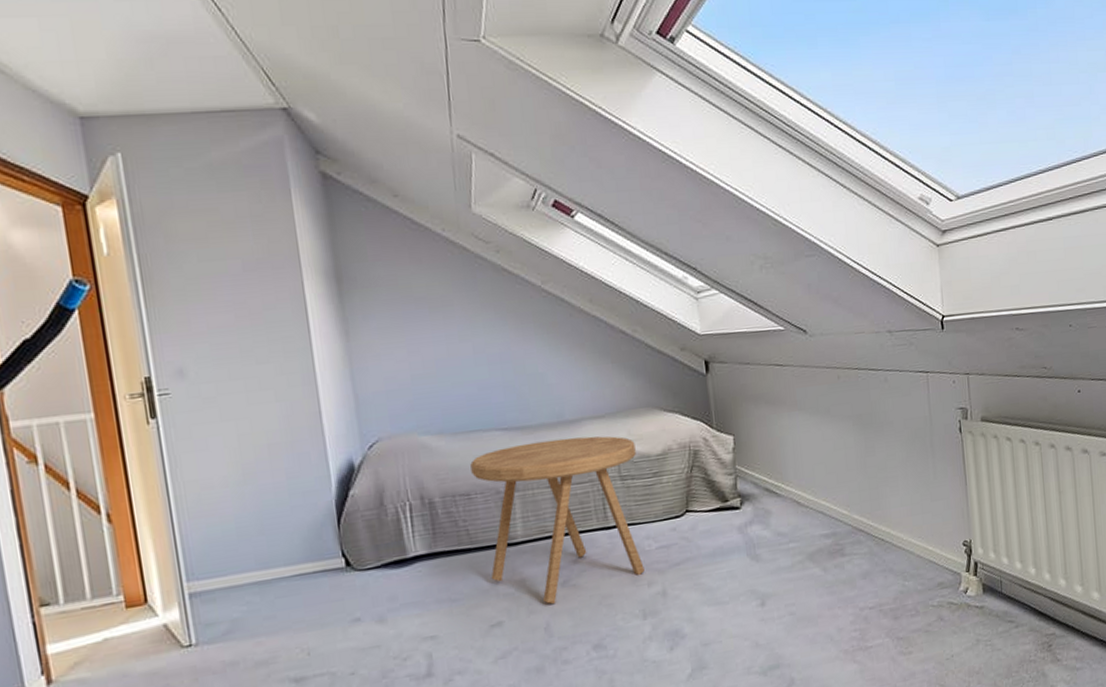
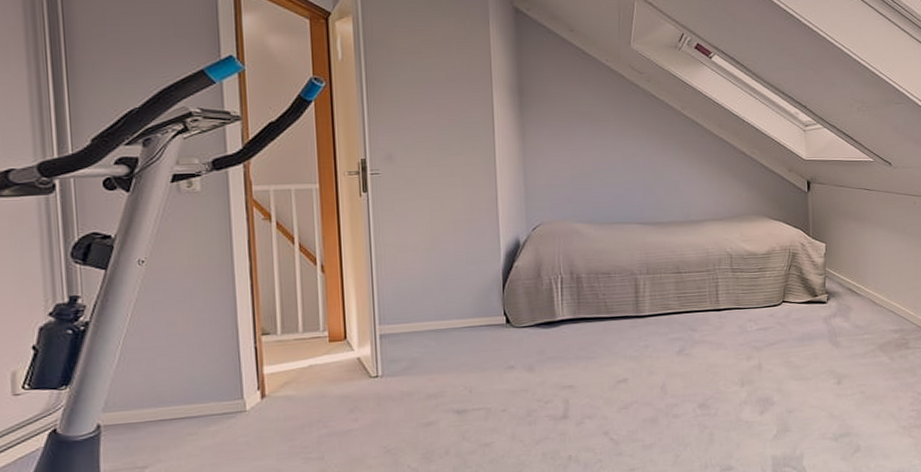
side table: present [470,436,645,605] -> none [612,234,746,369]

